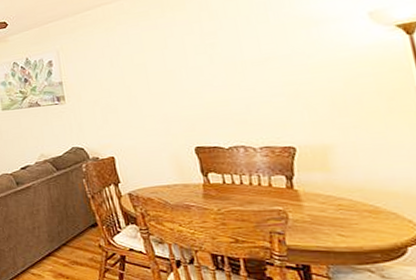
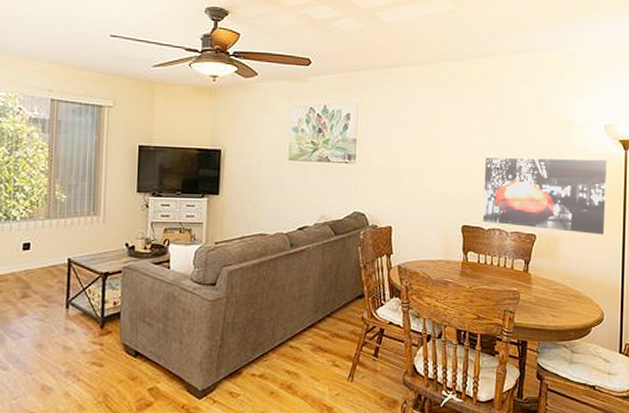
wall art: none [209,51,399,141] -> present [483,157,606,235]

